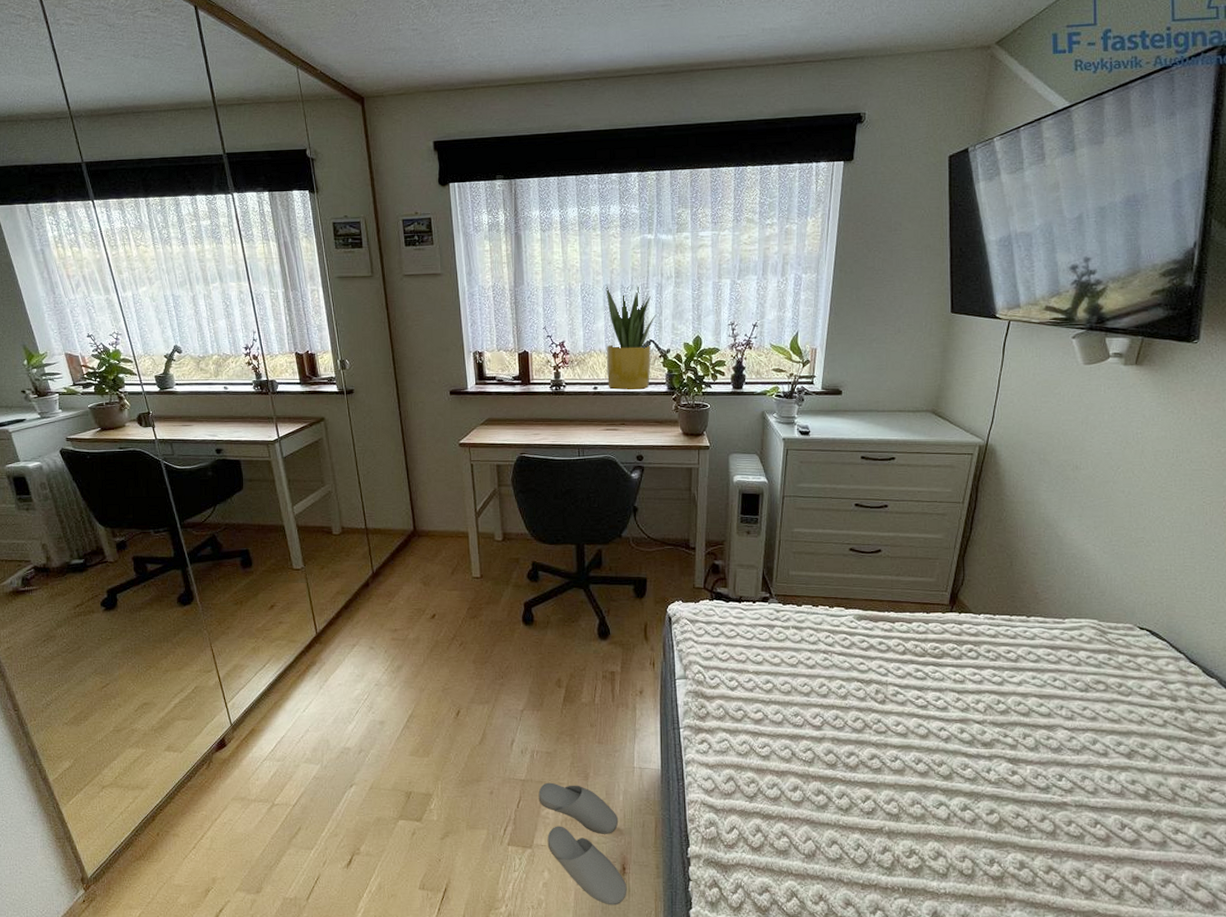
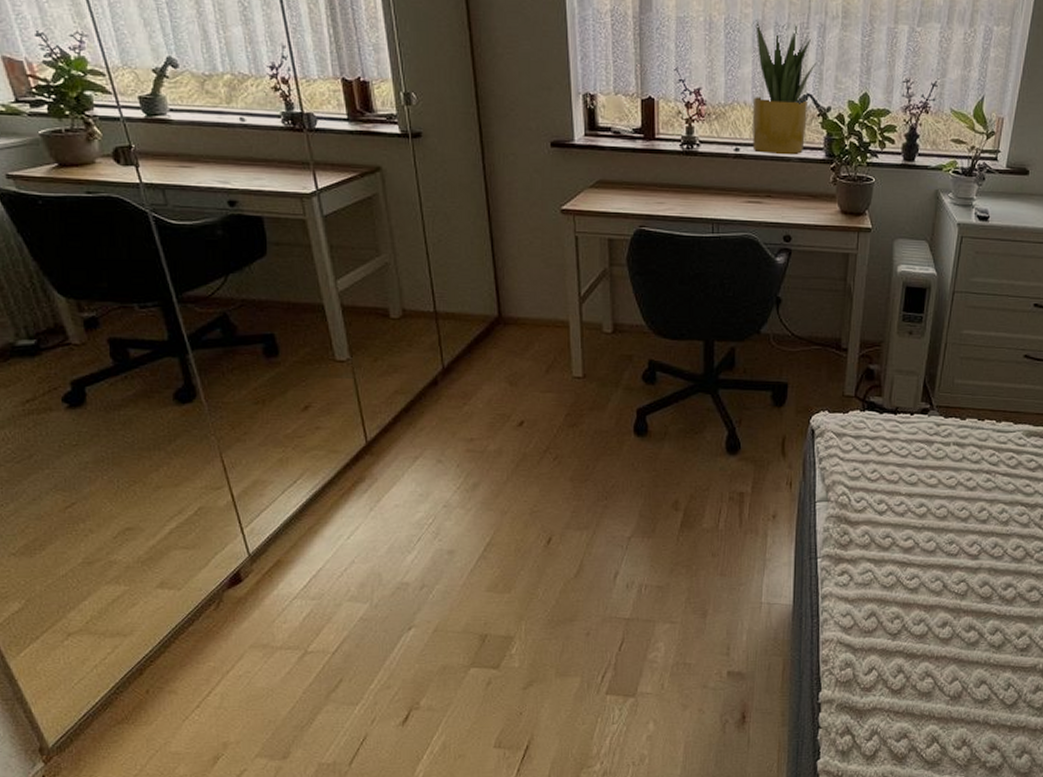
slippers: present [538,782,627,906] -> none [645,621,747,759]

